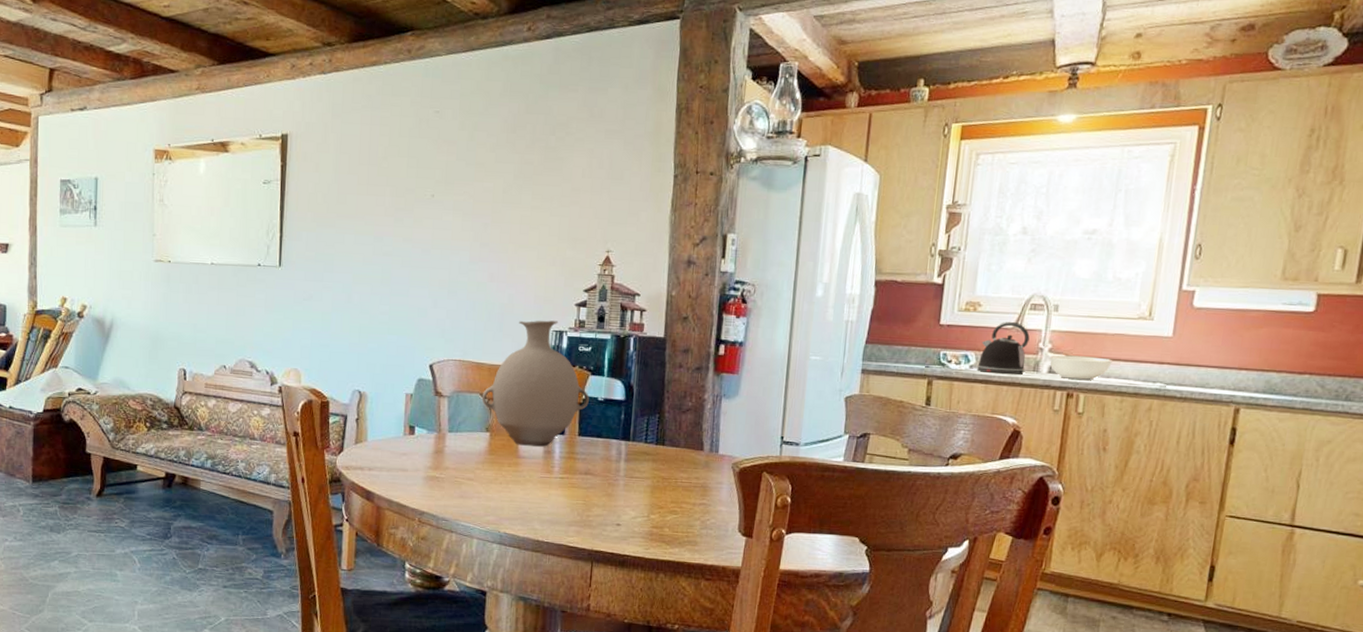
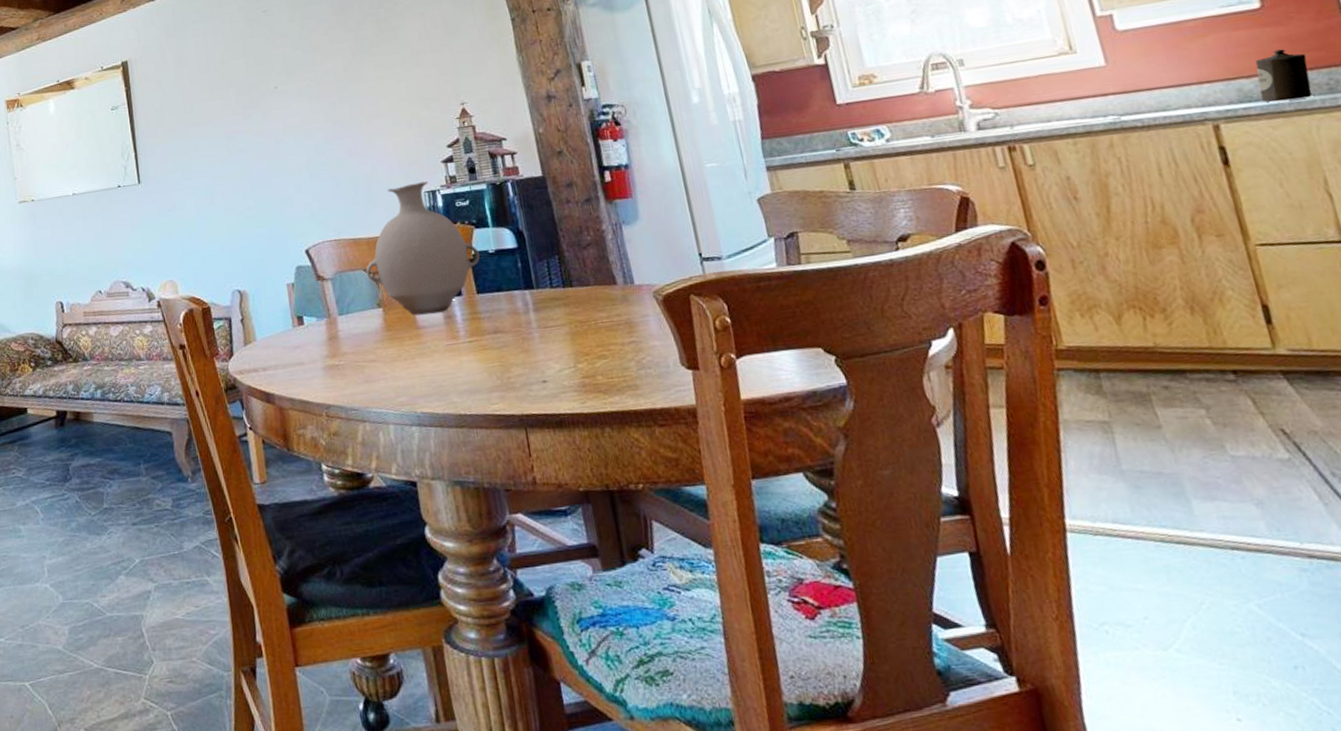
kettle: present [977,322,1030,375] -> none [890,85,951,144]
bowl: present [1050,355,1114,380] -> none [973,102,1048,133]
canister: none [1280,352,1331,400] -> present [1255,49,1312,103]

